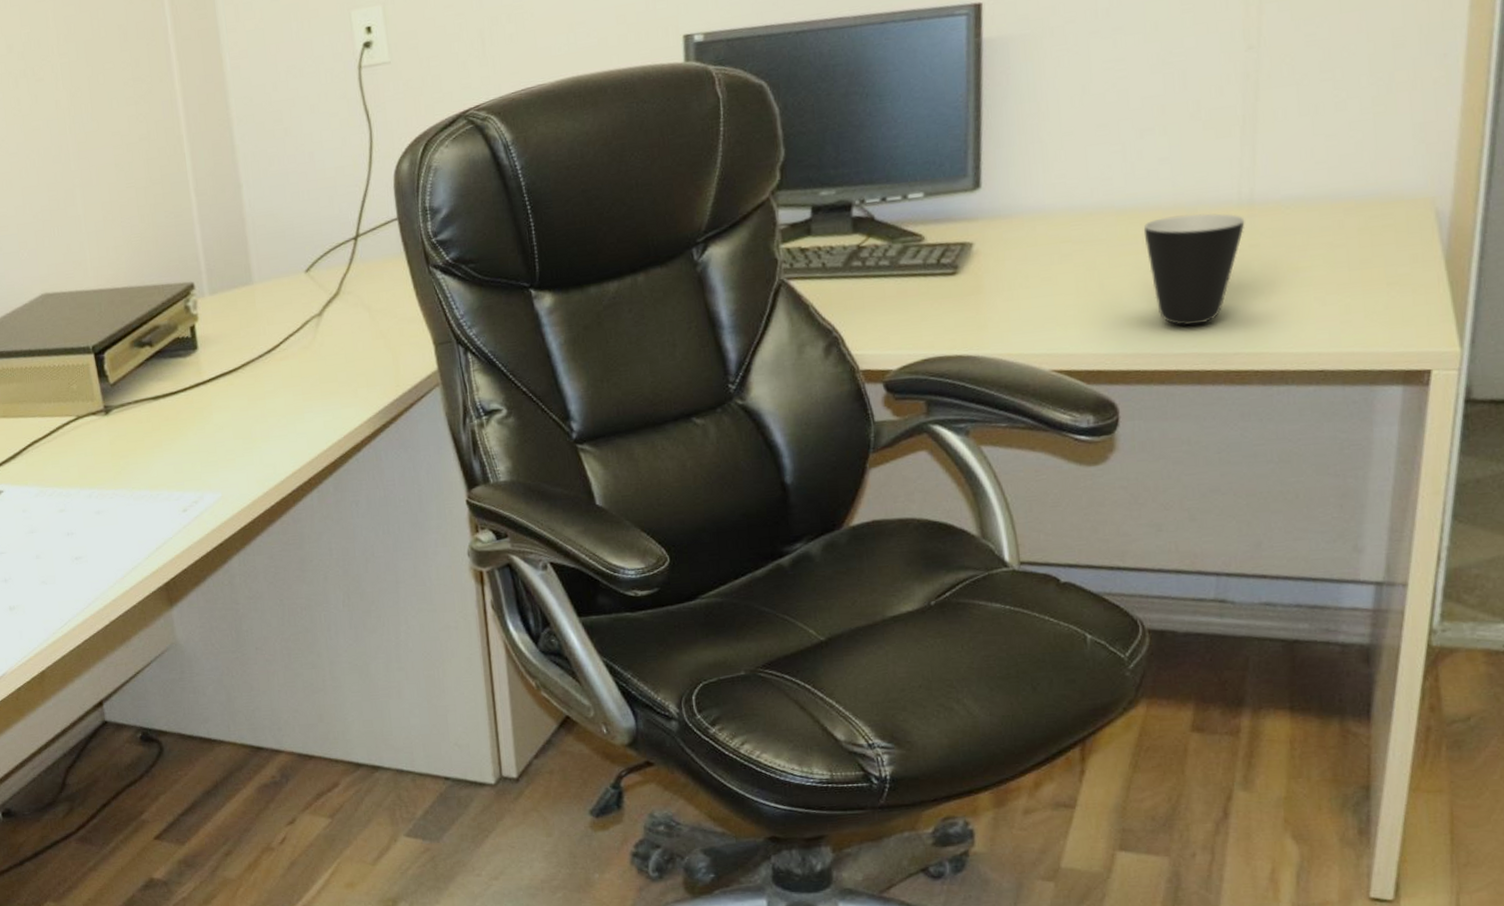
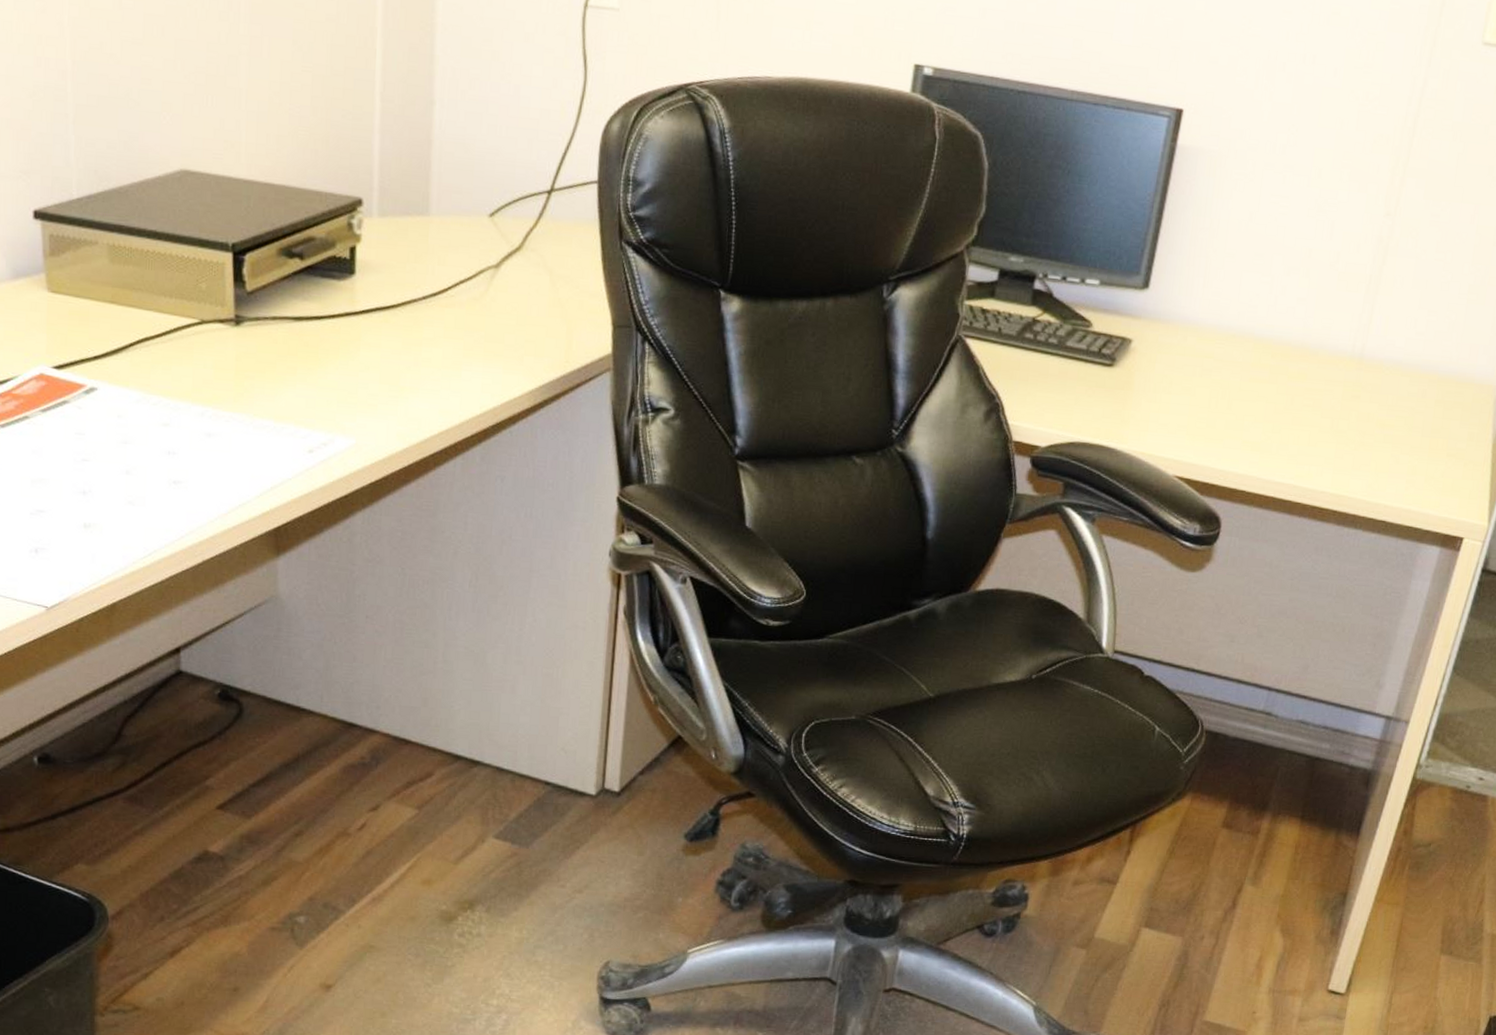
mug: present [1143,213,1245,326] -> none [1270,353,1353,459]

